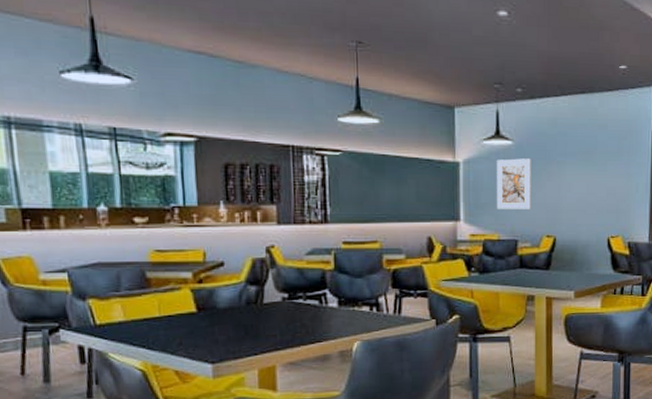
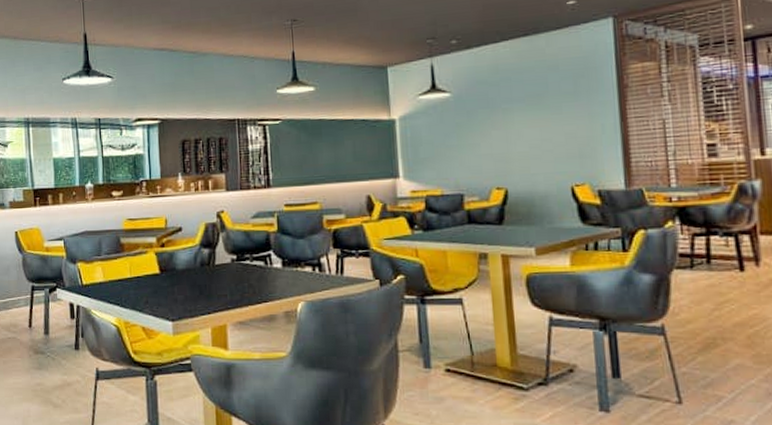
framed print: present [497,158,531,209] -> none [435,109,476,163]

